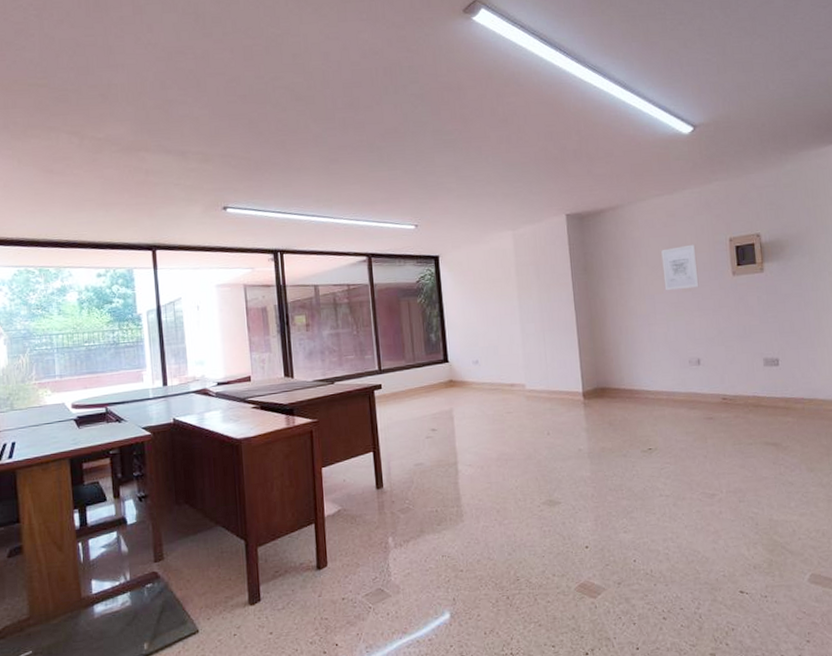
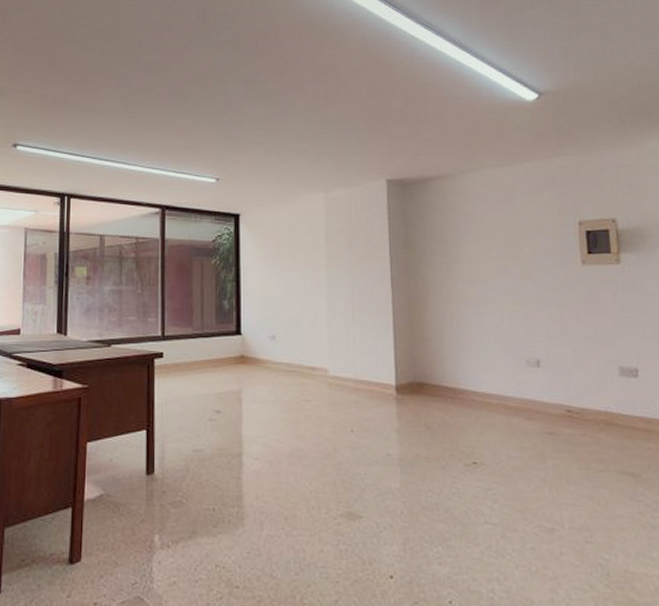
wall art: present [661,244,699,291] -> none [496,225,541,276]

